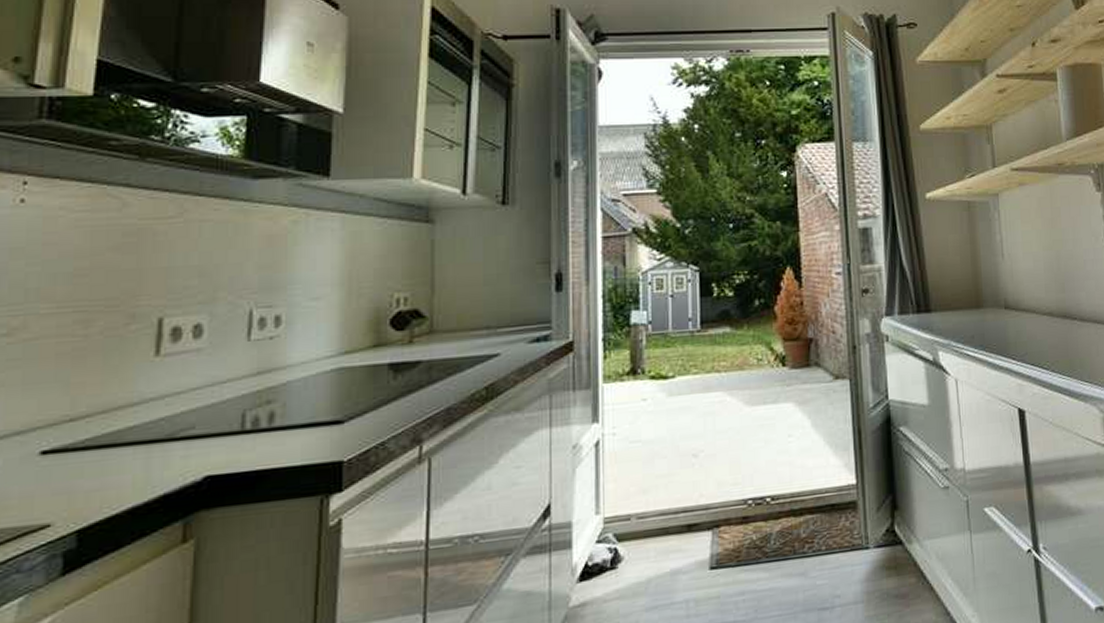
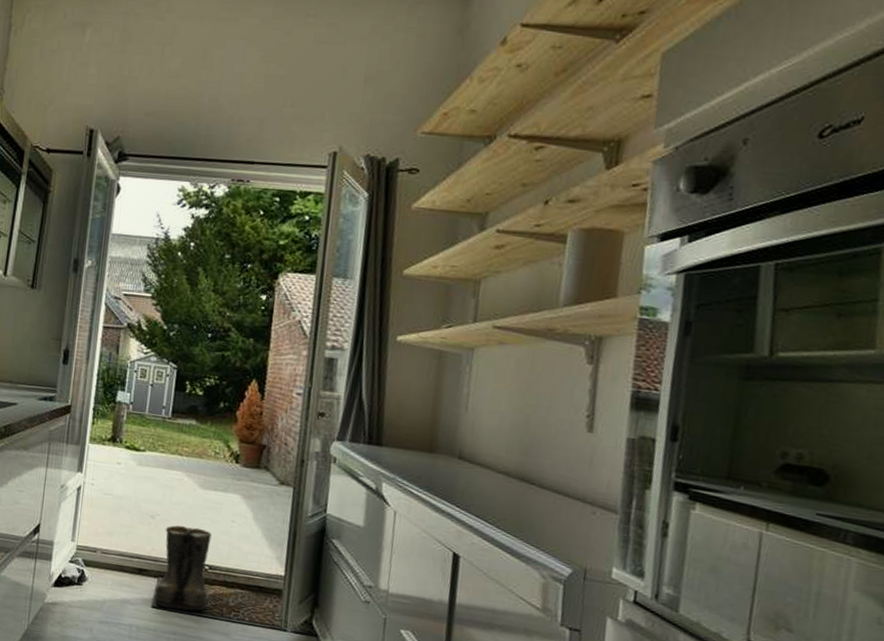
boots: none [711,454,775,565] -> present [154,525,212,611]

